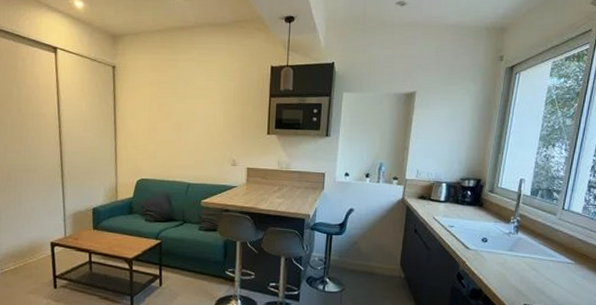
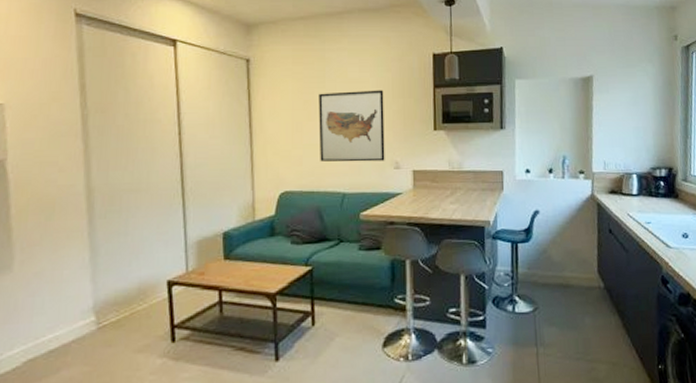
wall art: none [170,97,226,159] -> present [319,90,385,162]

